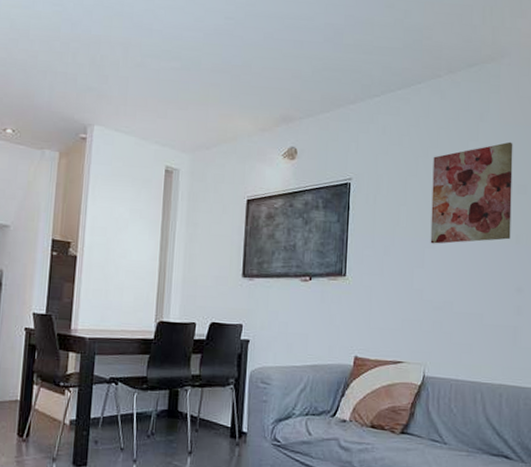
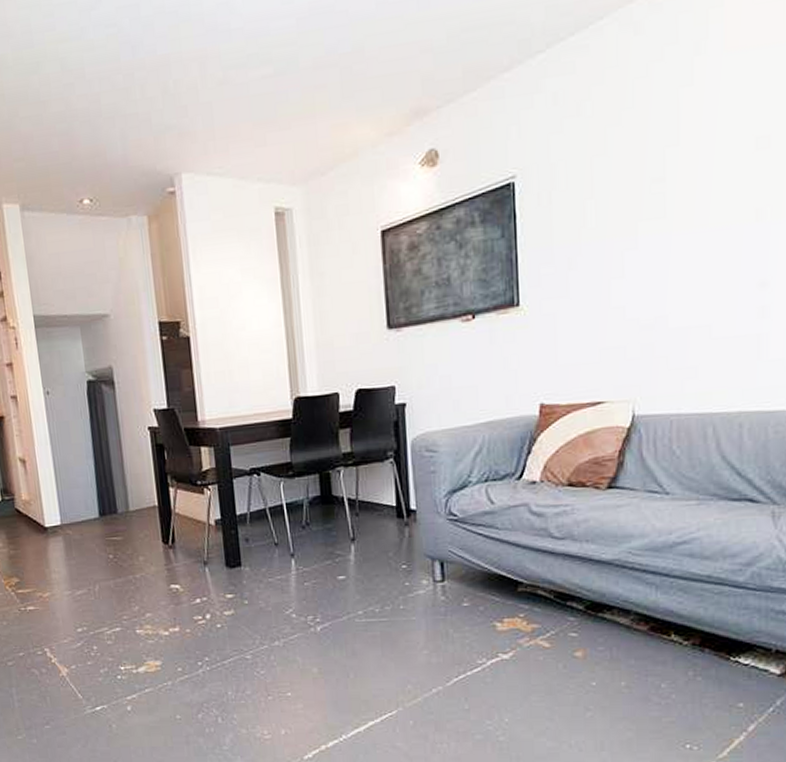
wall art: present [430,141,513,244] -> none [628,75,748,244]

